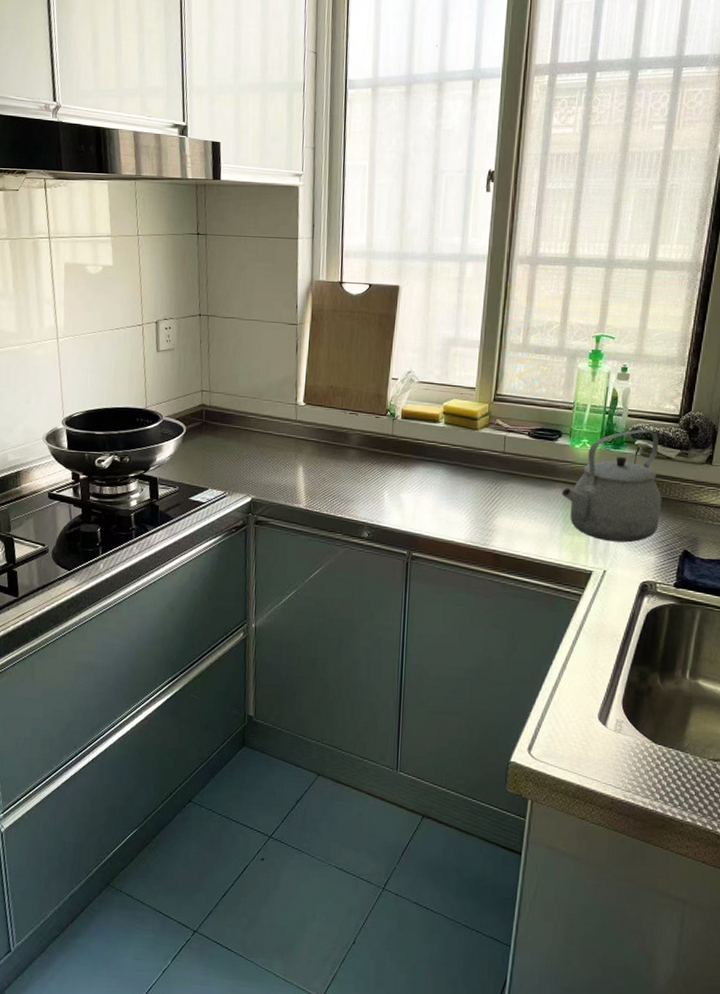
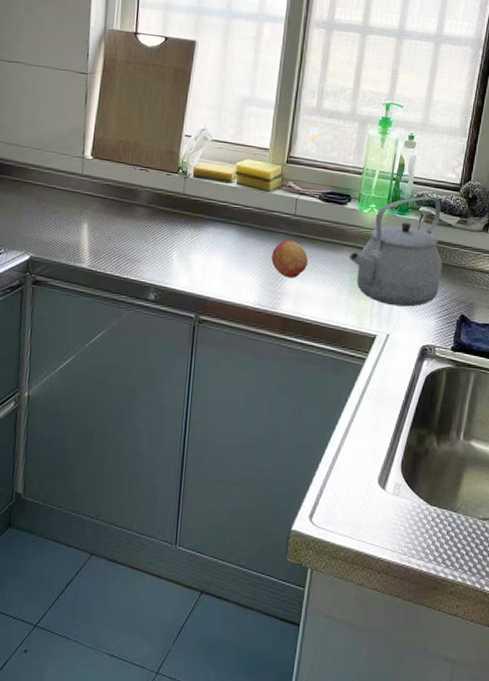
fruit: none [481,477,519,515] -> present [271,240,309,278]

